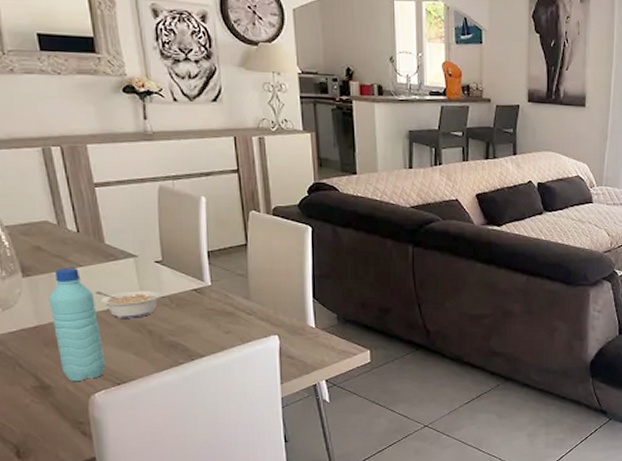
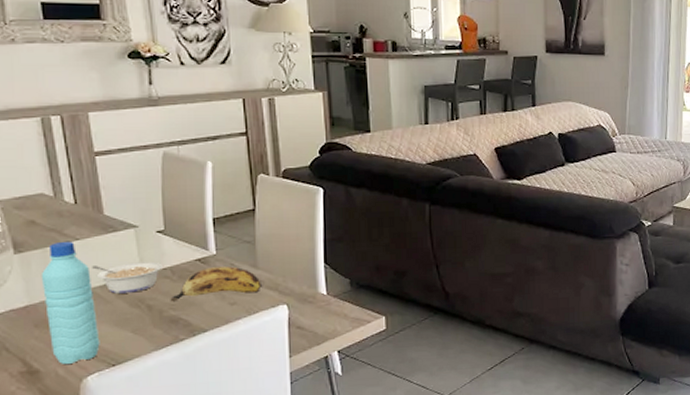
banana: none [169,297,254,328] -> present [170,266,262,302]

